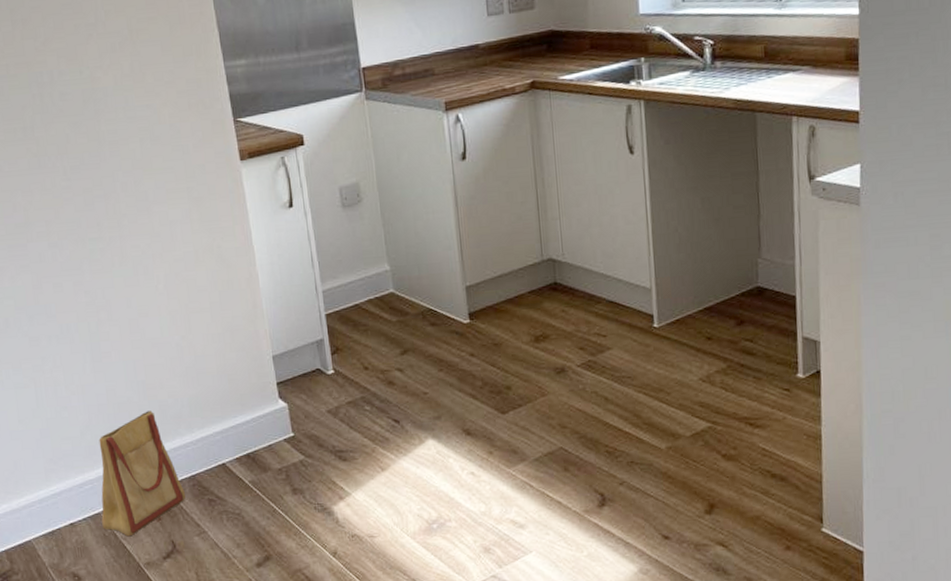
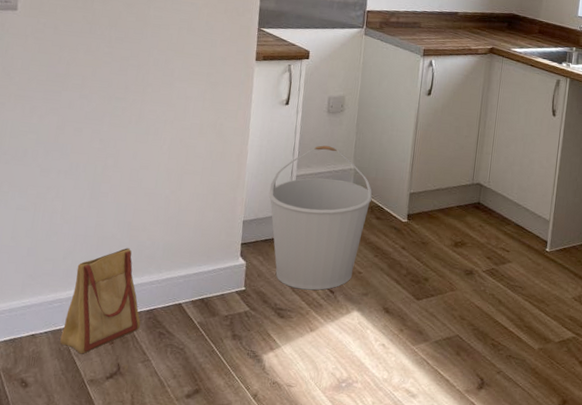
bucket: none [294,247,421,425] -> present [268,145,373,291]

